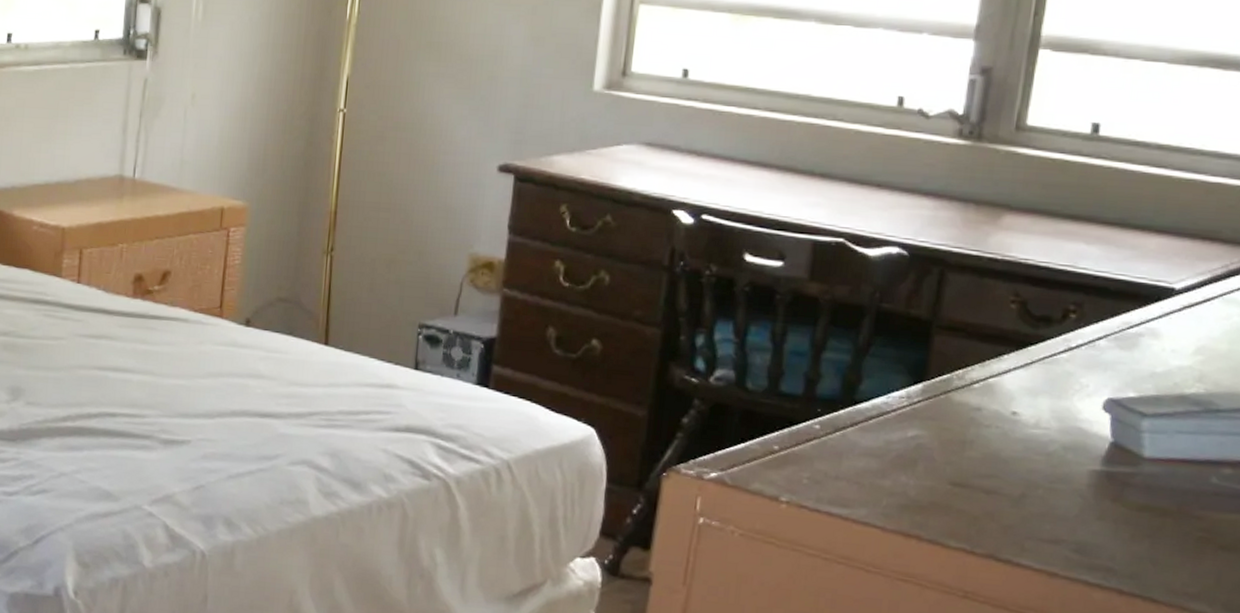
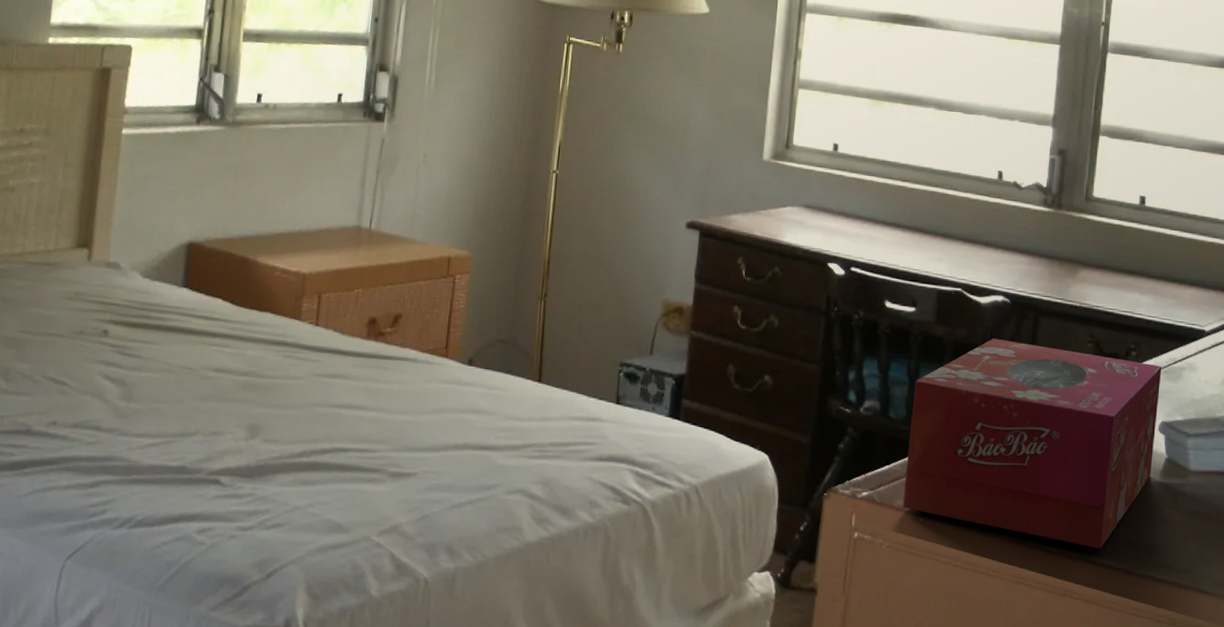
tissue box: none [760,297,1112,547] -> present [902,338,1162,549]

